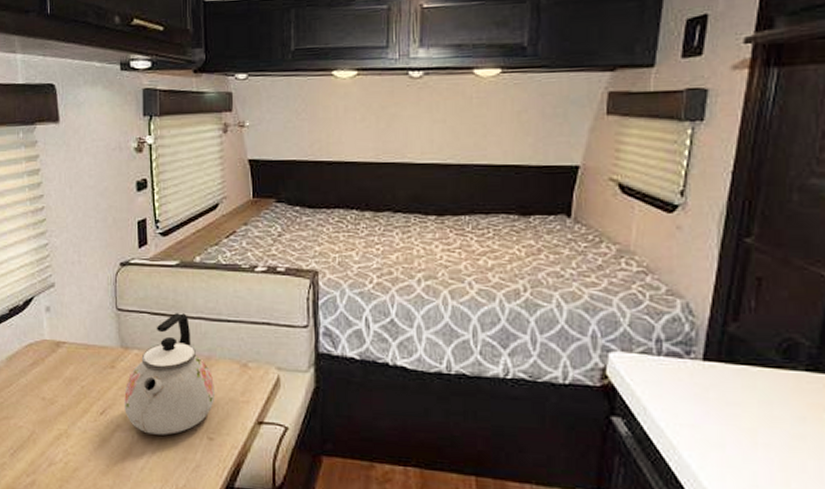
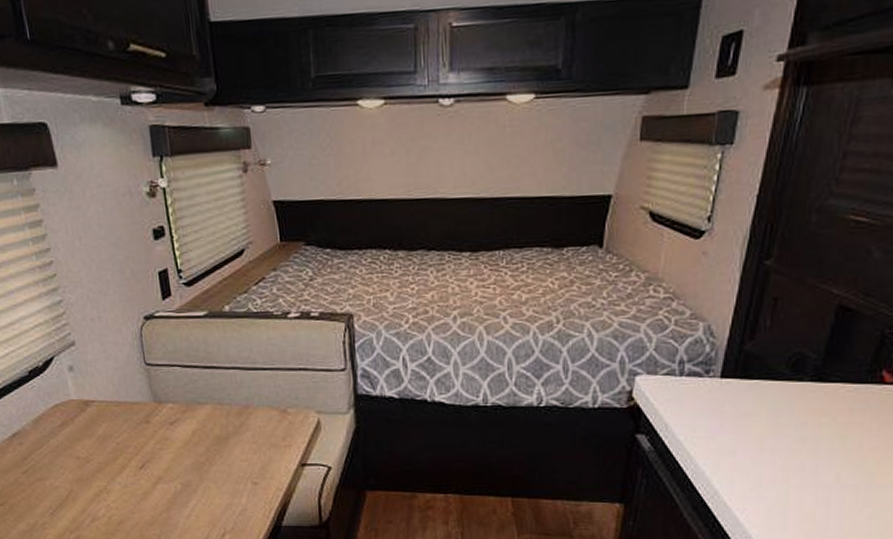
kettle: present [124,313,214,435] -> none [162,364,256,484]

